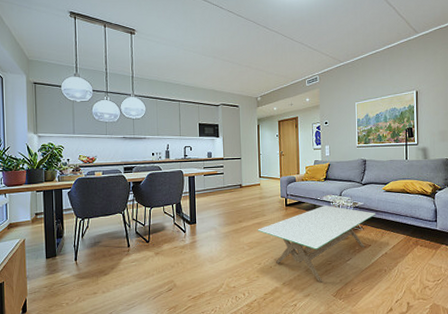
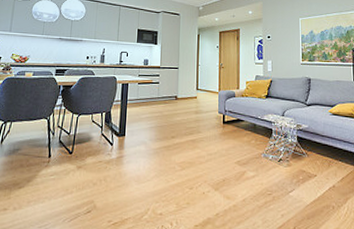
coffee table: present [257,205,377,283] -> none [191,126,323,216]

